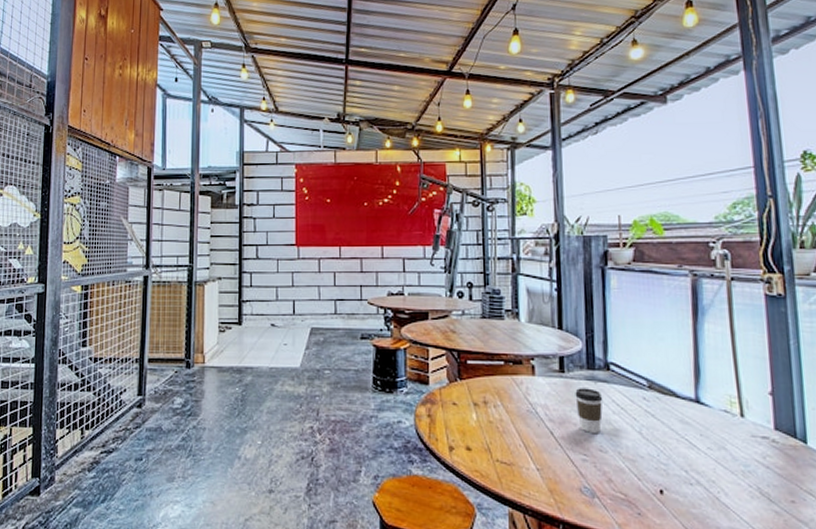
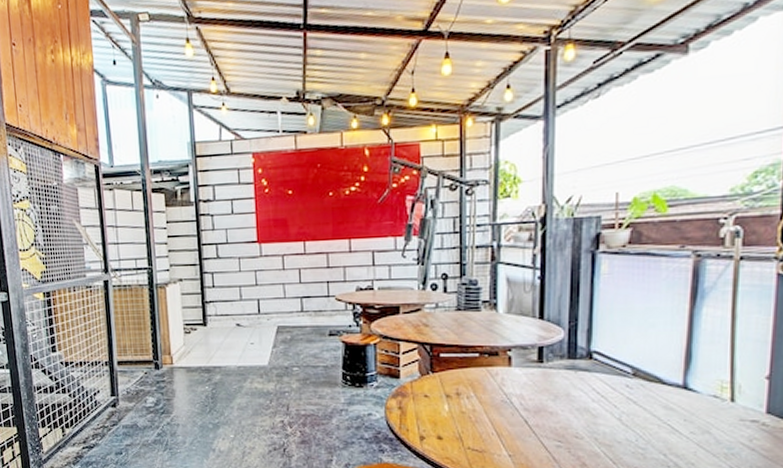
coffee cup: present [575,388,603,433] -> none [553,377,583,420]

